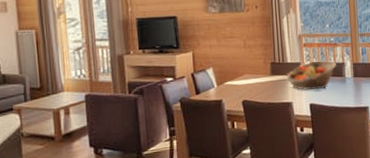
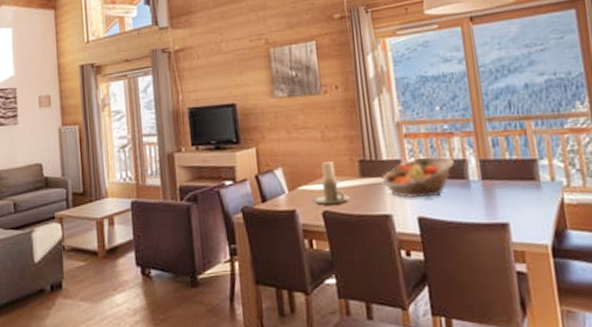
candle holder: none [236,62,263,95] -> present [313,160,350,204]

